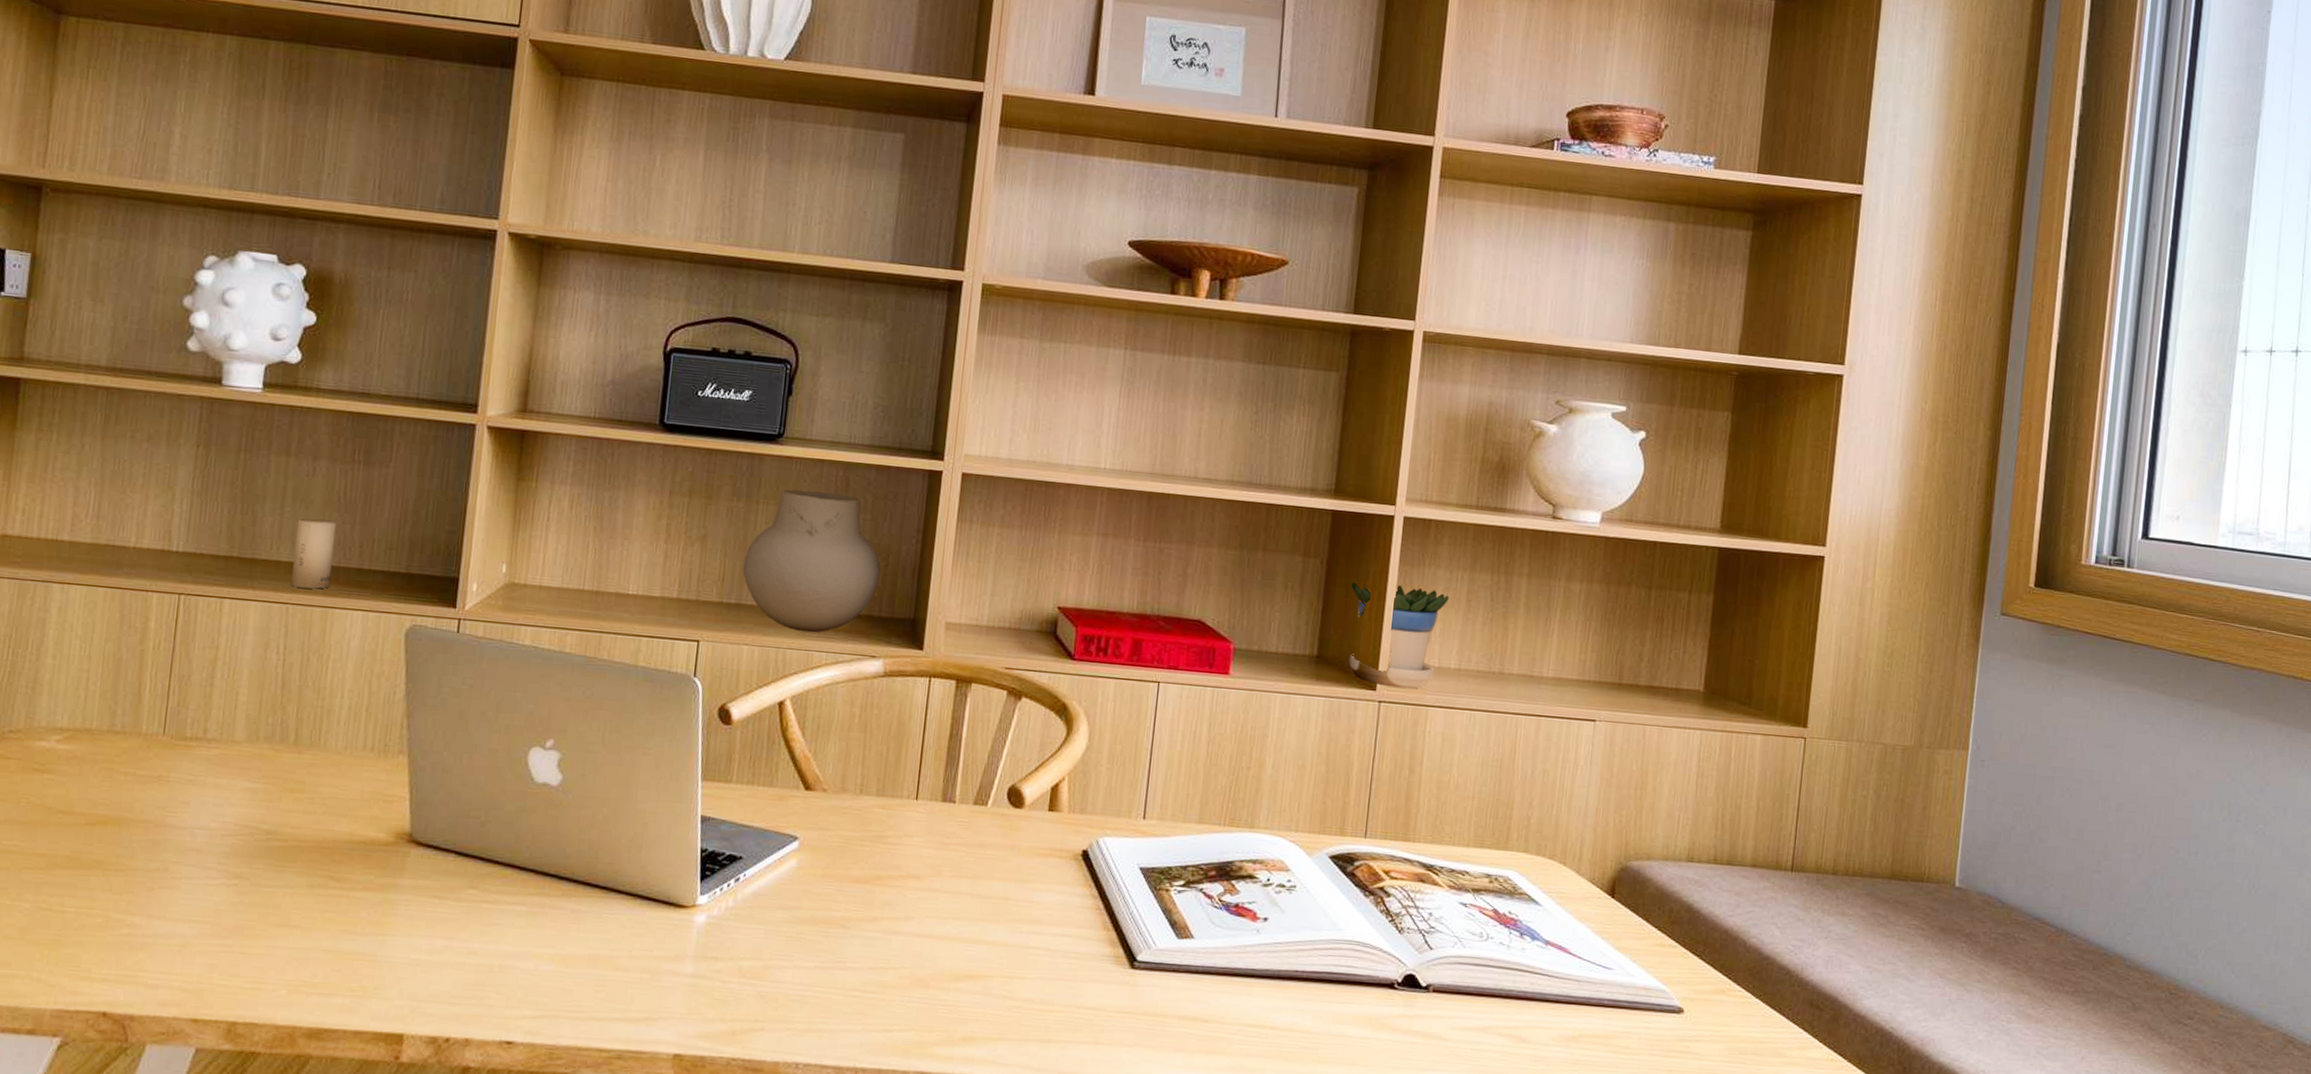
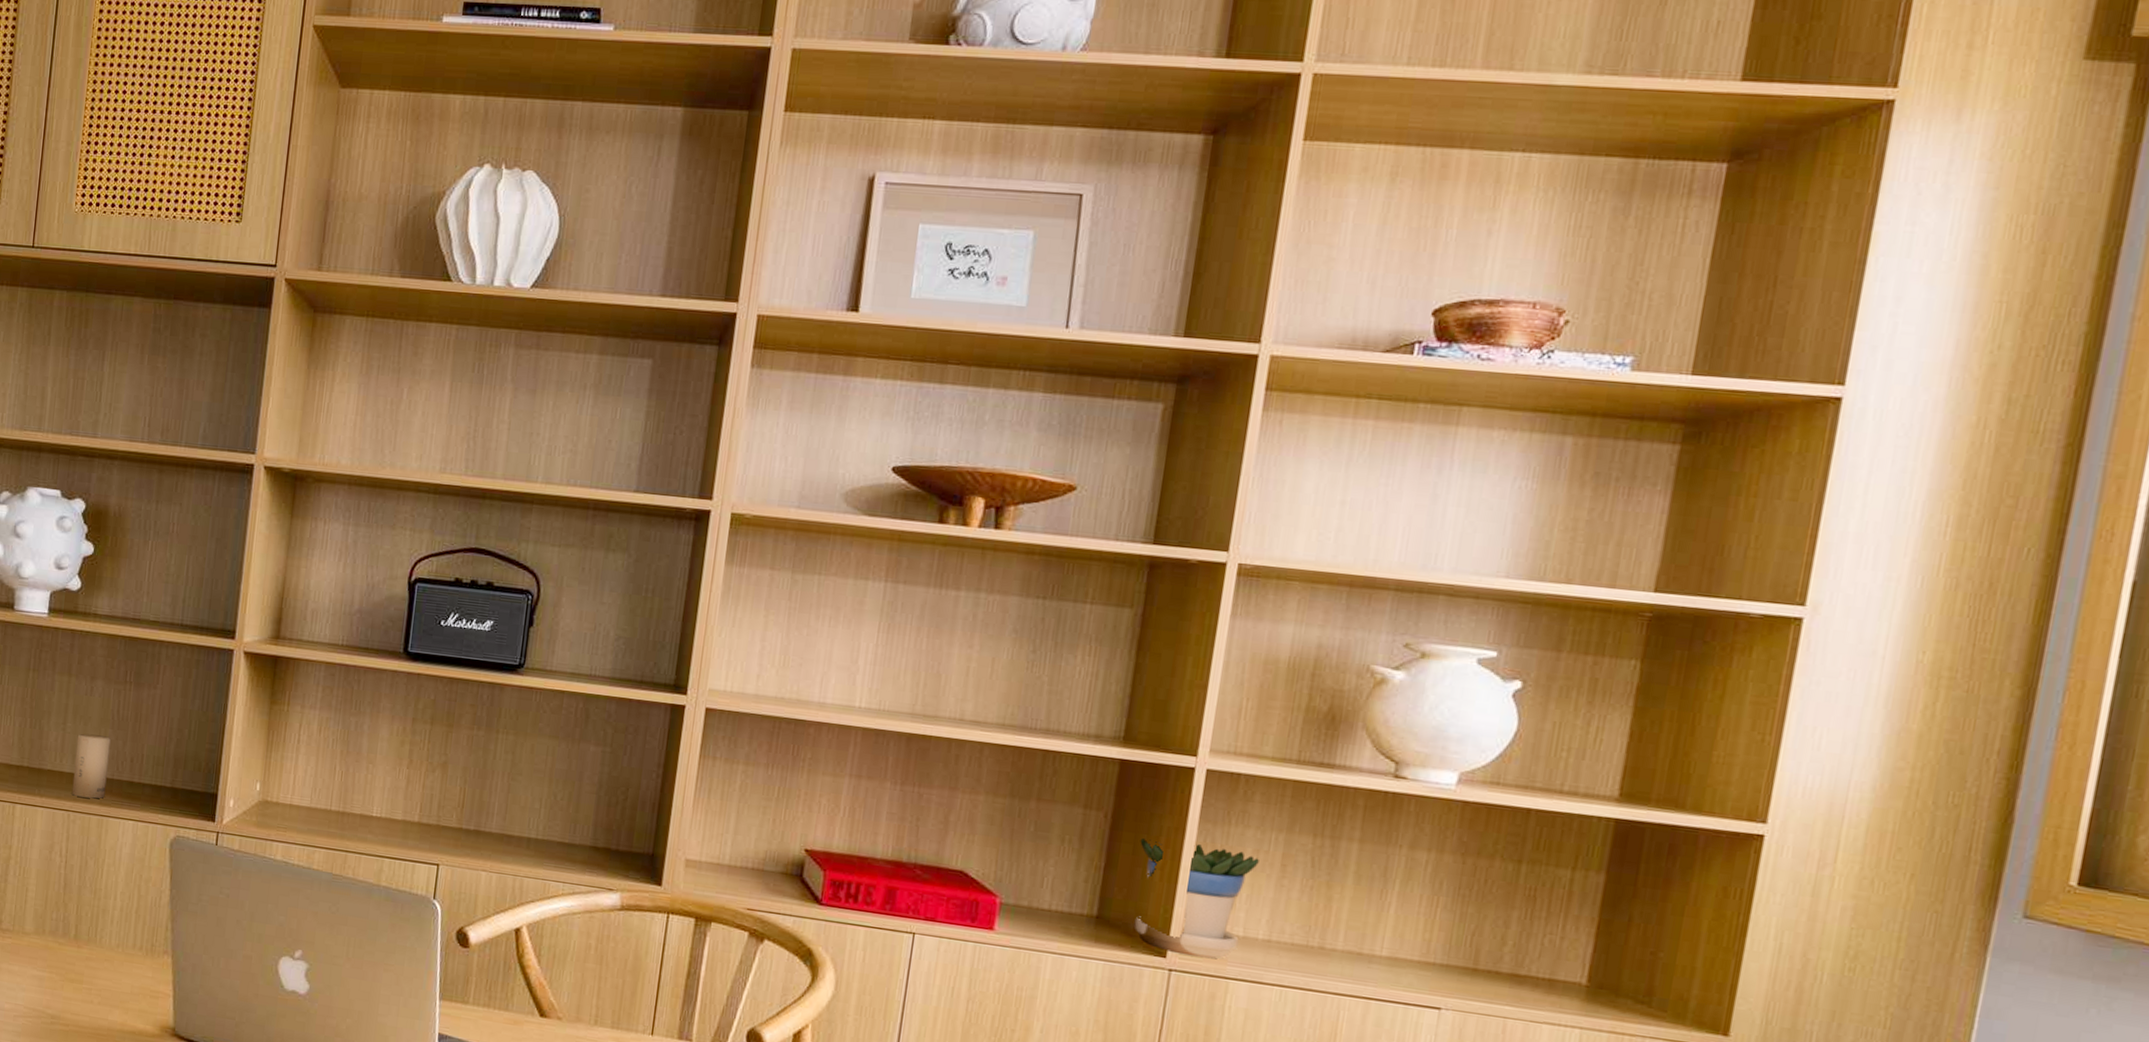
ceramic pot: present [743,489,880,633] -> none [482,719,619,863]

